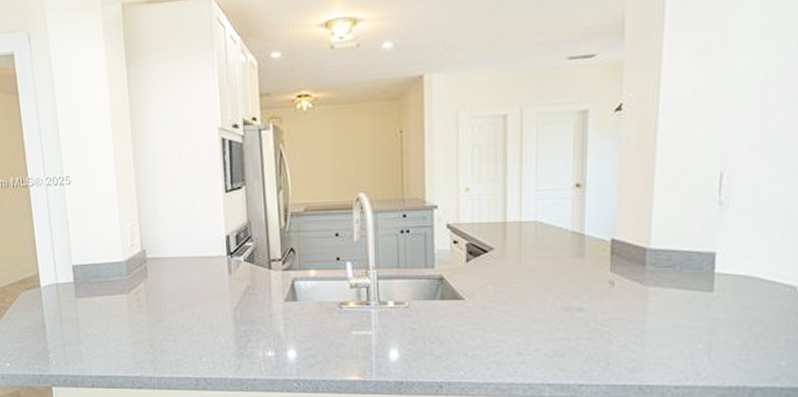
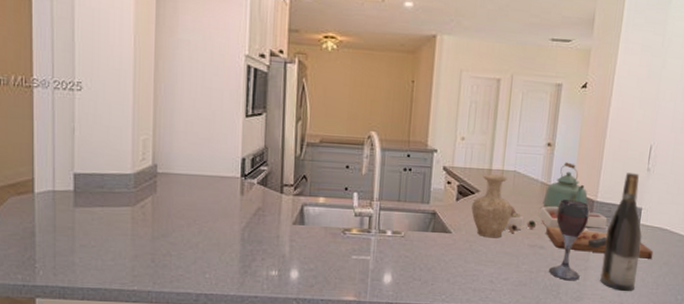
vase: none [486,227,538,302] -> present [471,174,513,238]
cutting board: none [530,260,738,316] -> present [504,206,654,259]
kettle: none [576,204,638,262] -> present [543,162,588,208]
cup: none [592,250,641,349] -> present [548,200,590,281]
wine bottle: none [664,209,720,358] -> present [600,173,642,291]

